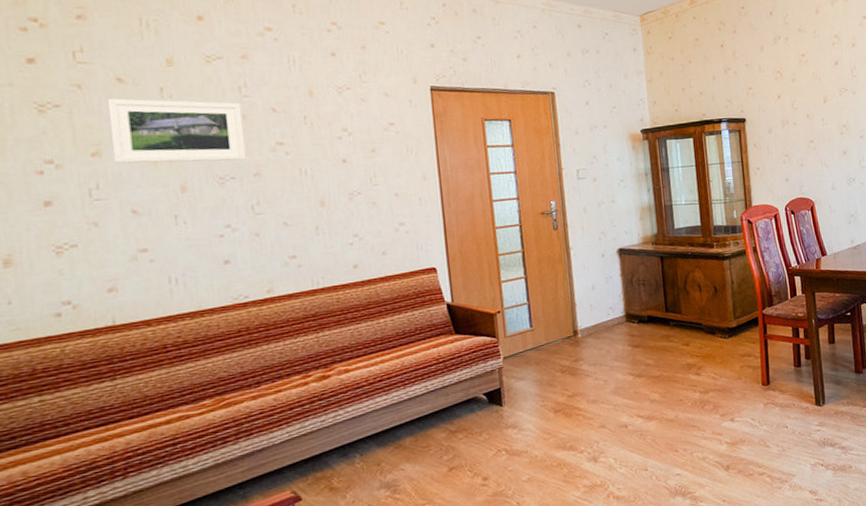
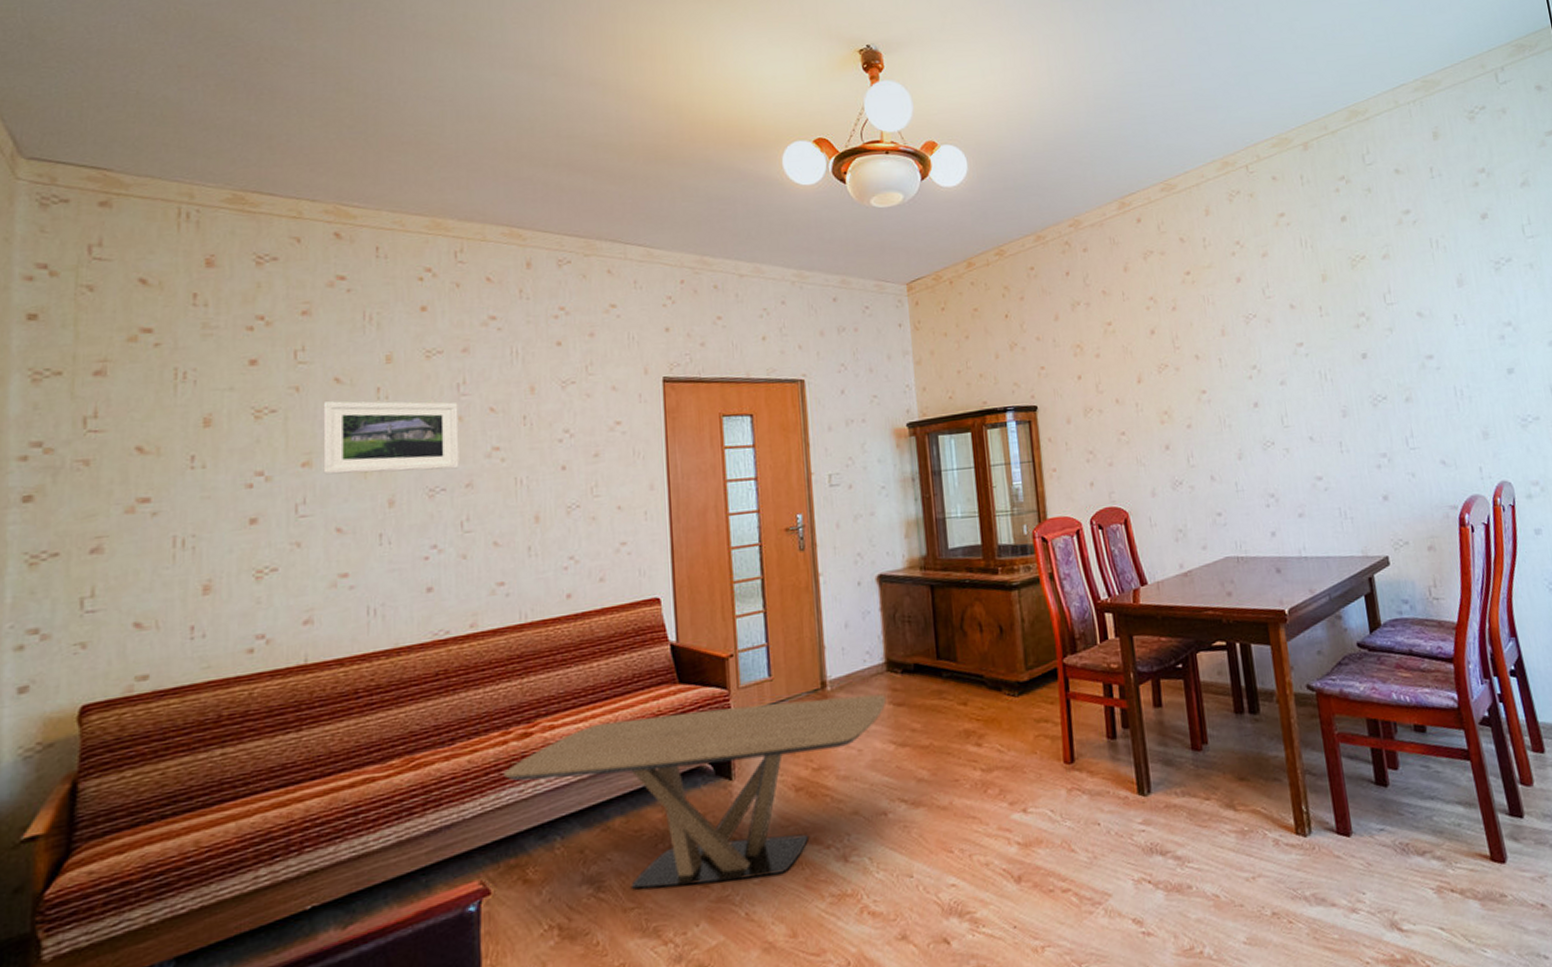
coffee table: none [306,339,626,491] -> present [503,694,886,890]

